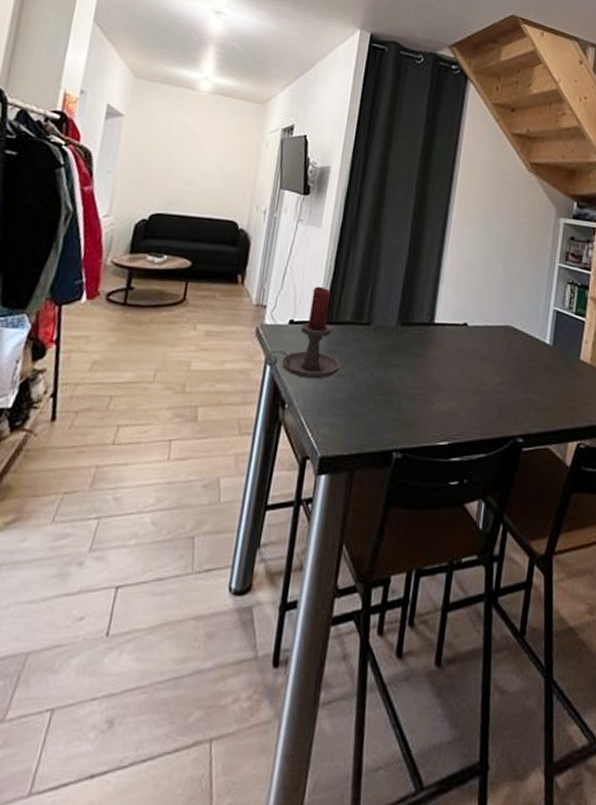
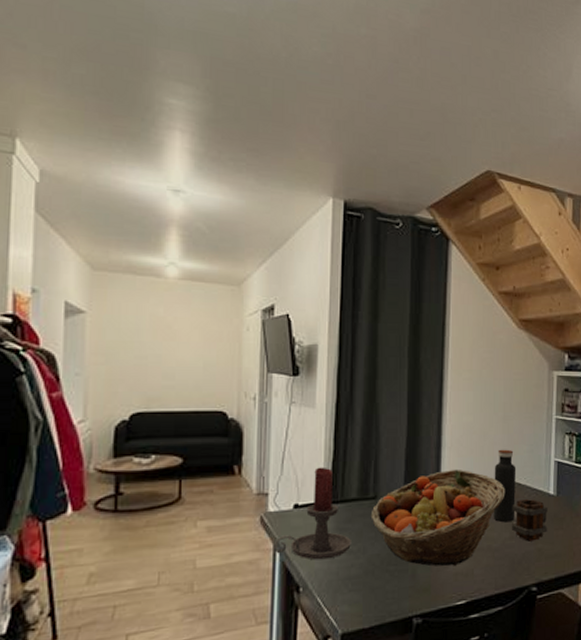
fruit basket: none [362,304,500,404] -> present [370,469,505,566]
water bottle: none [484,291,514,367] -> present [493,449,517,523]
mug: none [503,344,542,390] -> present [512,498,548,542]

